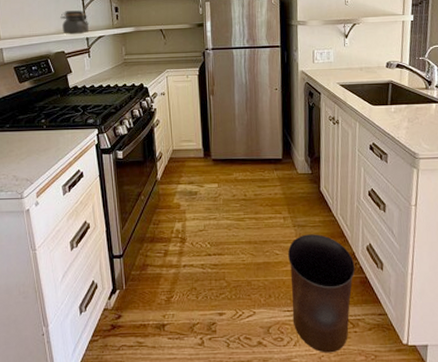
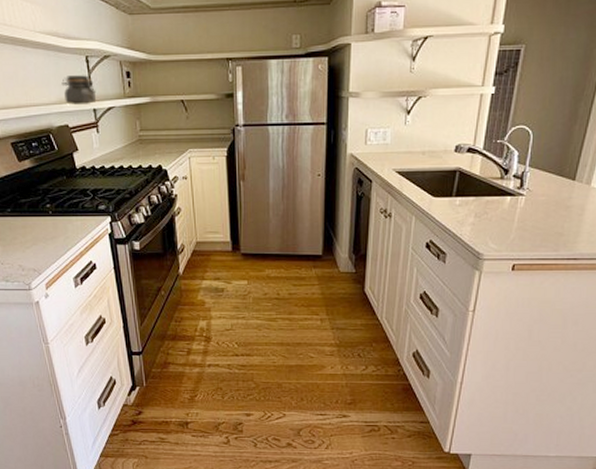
waste bin: present [288,234,355,353] -> none [324,338,398,457]

